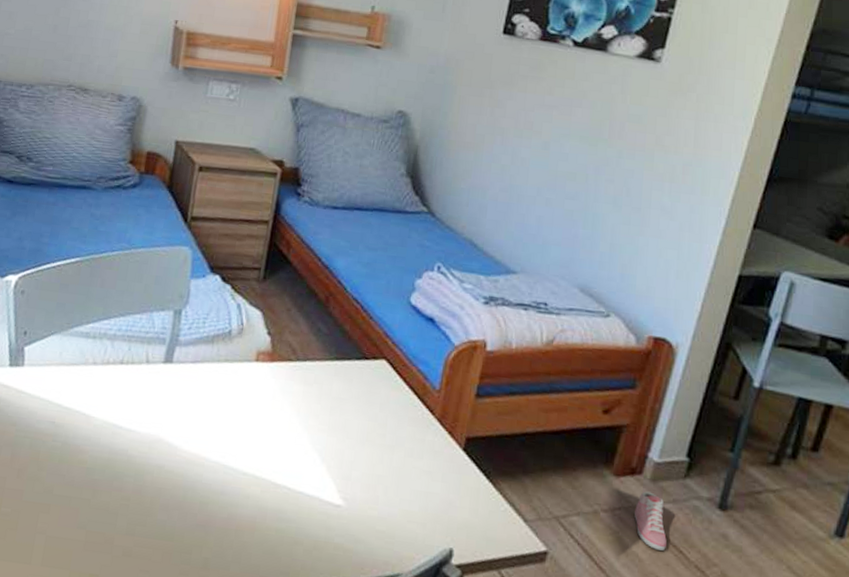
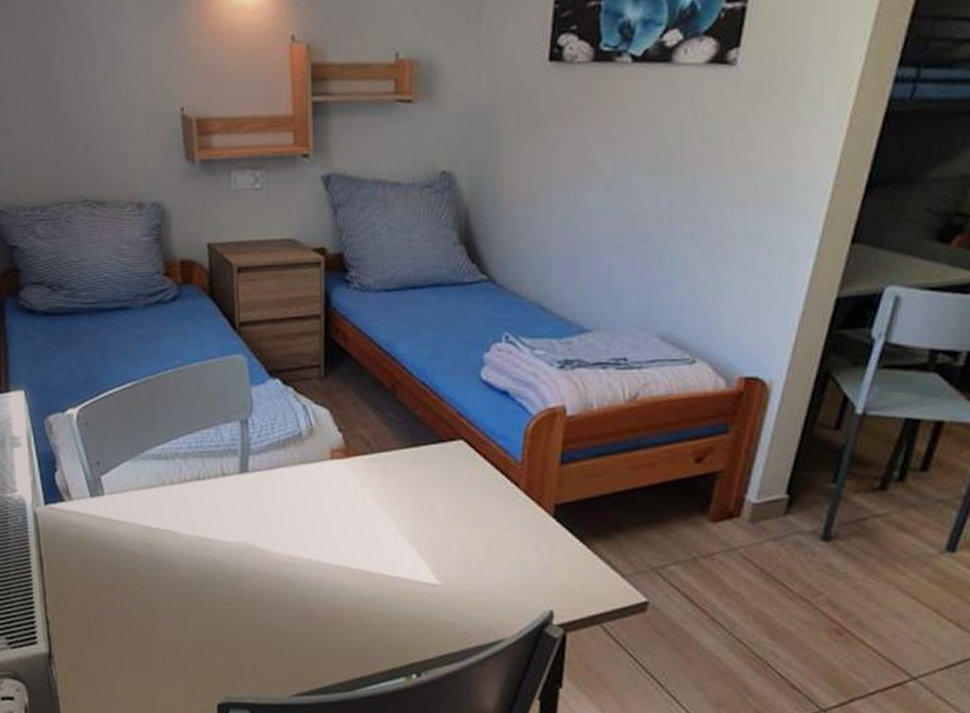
sneaker: present [634,491,668,551] -> none [733,533,770,587]

